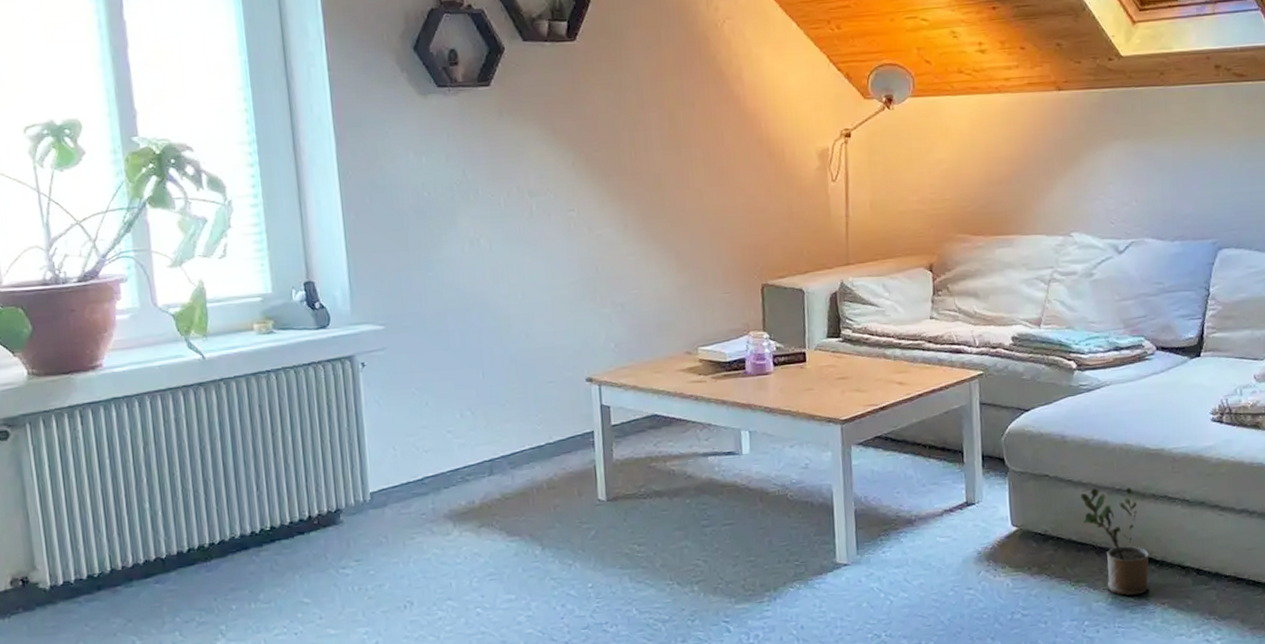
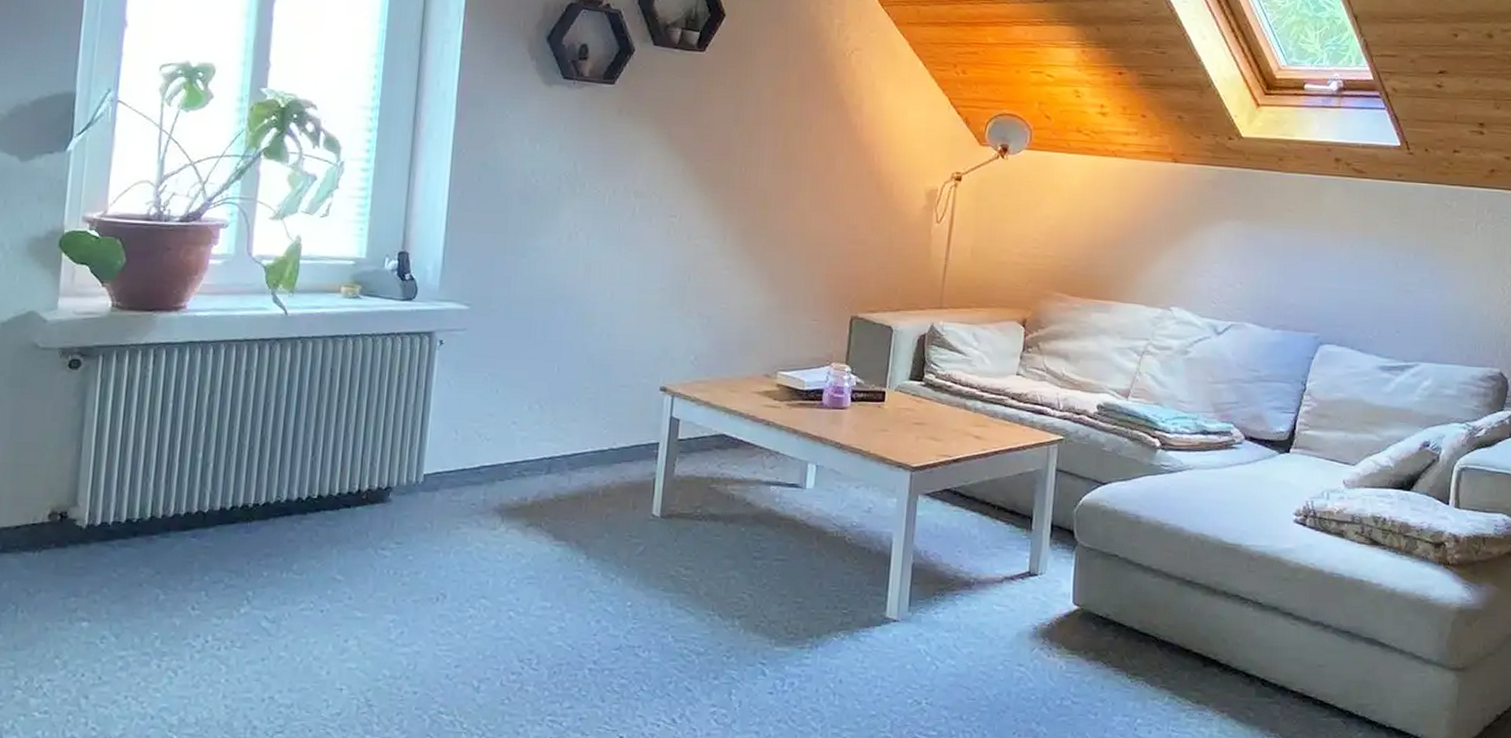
potted plant: present [1081,486,1150,596] -> none [1147,575,1214,699]

